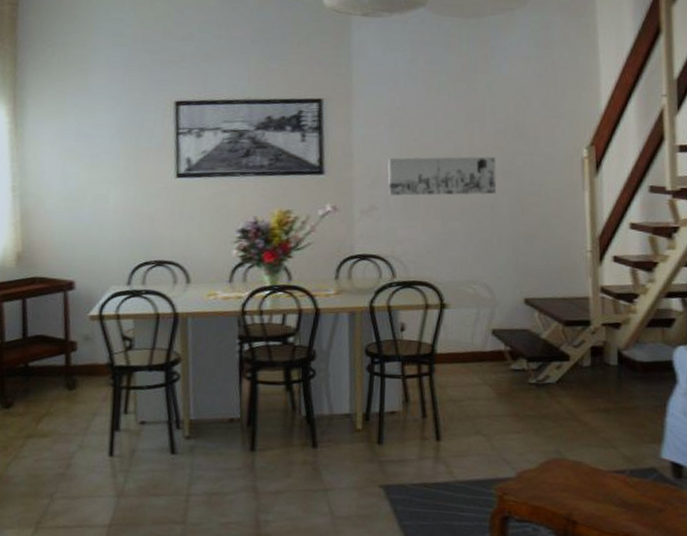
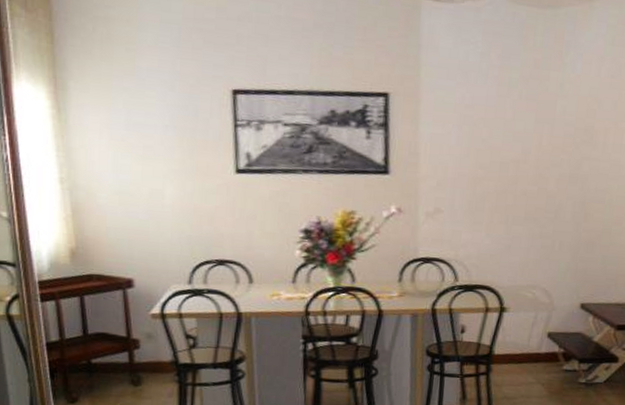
wall art: present [387,156,497,196] -> none [453,159,563,200]

